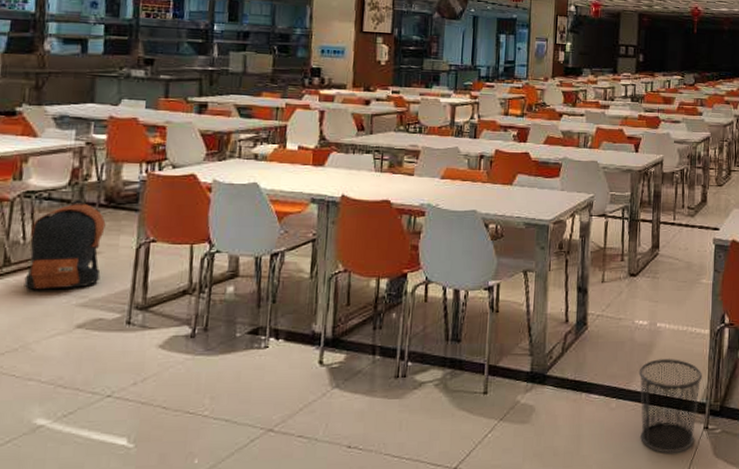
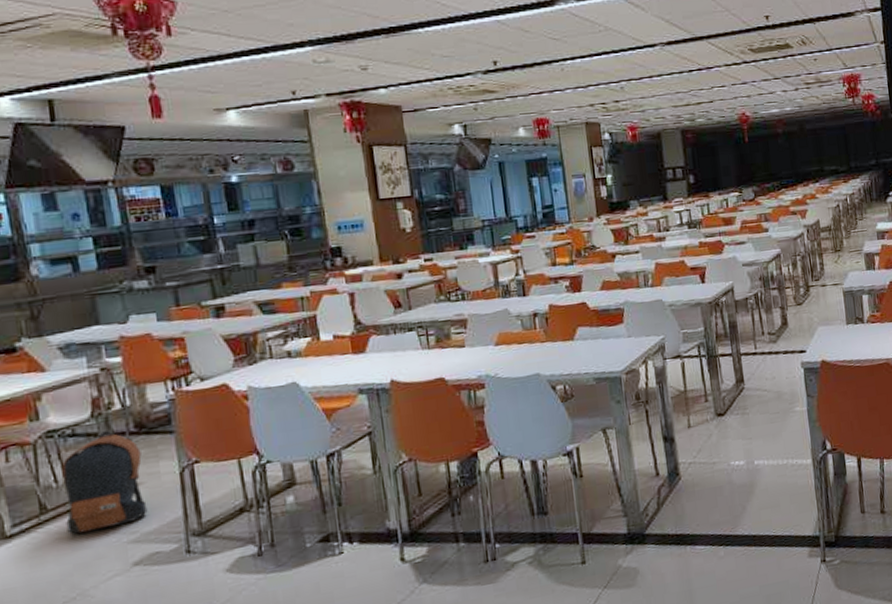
waste bin: present [638,358,702,454] -> none [742,495,814,594]

